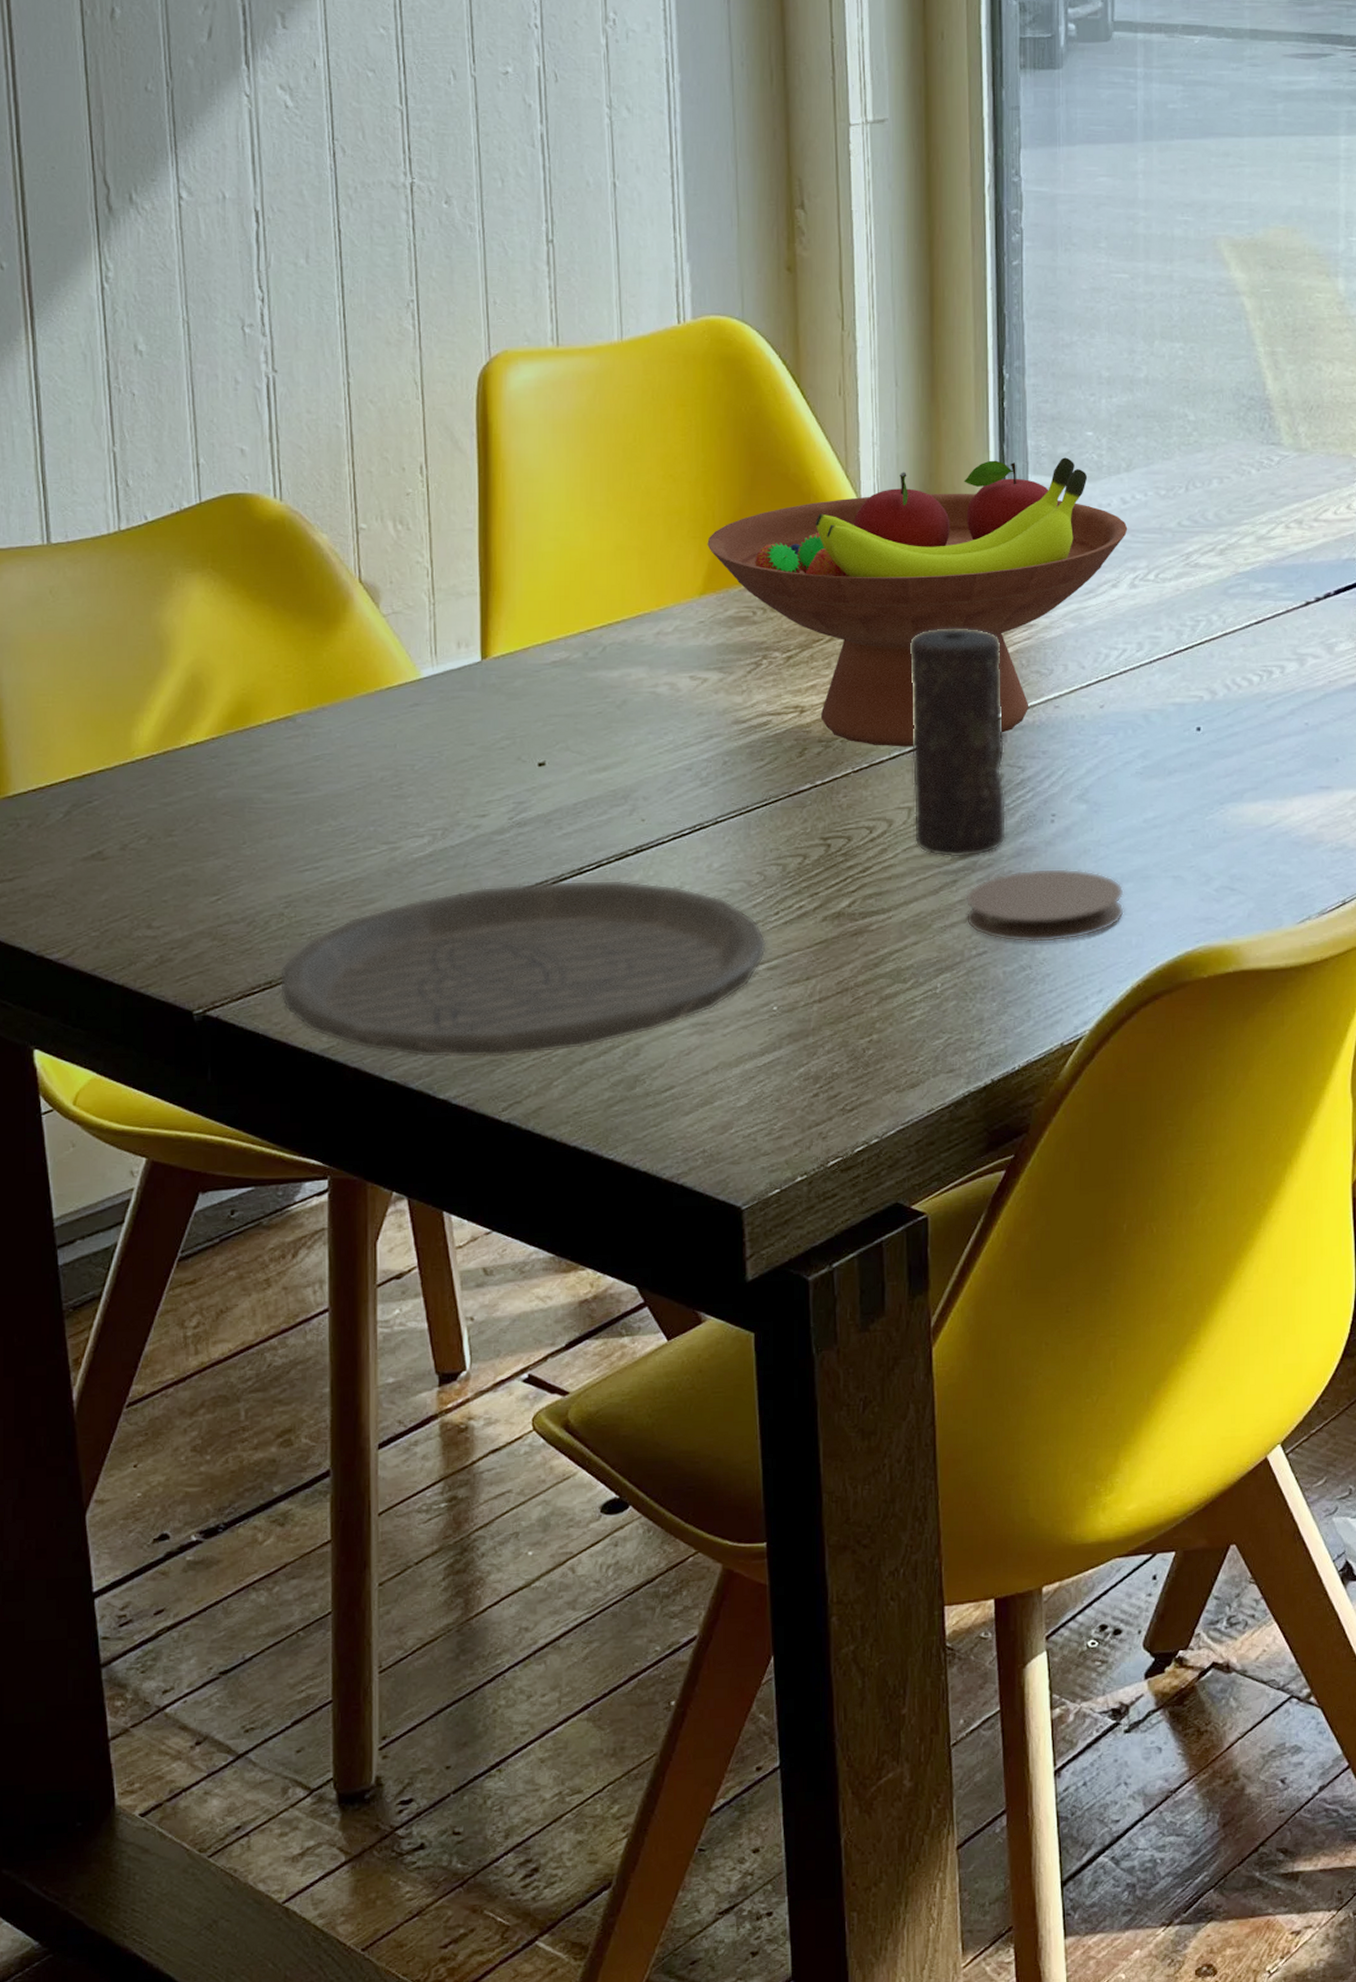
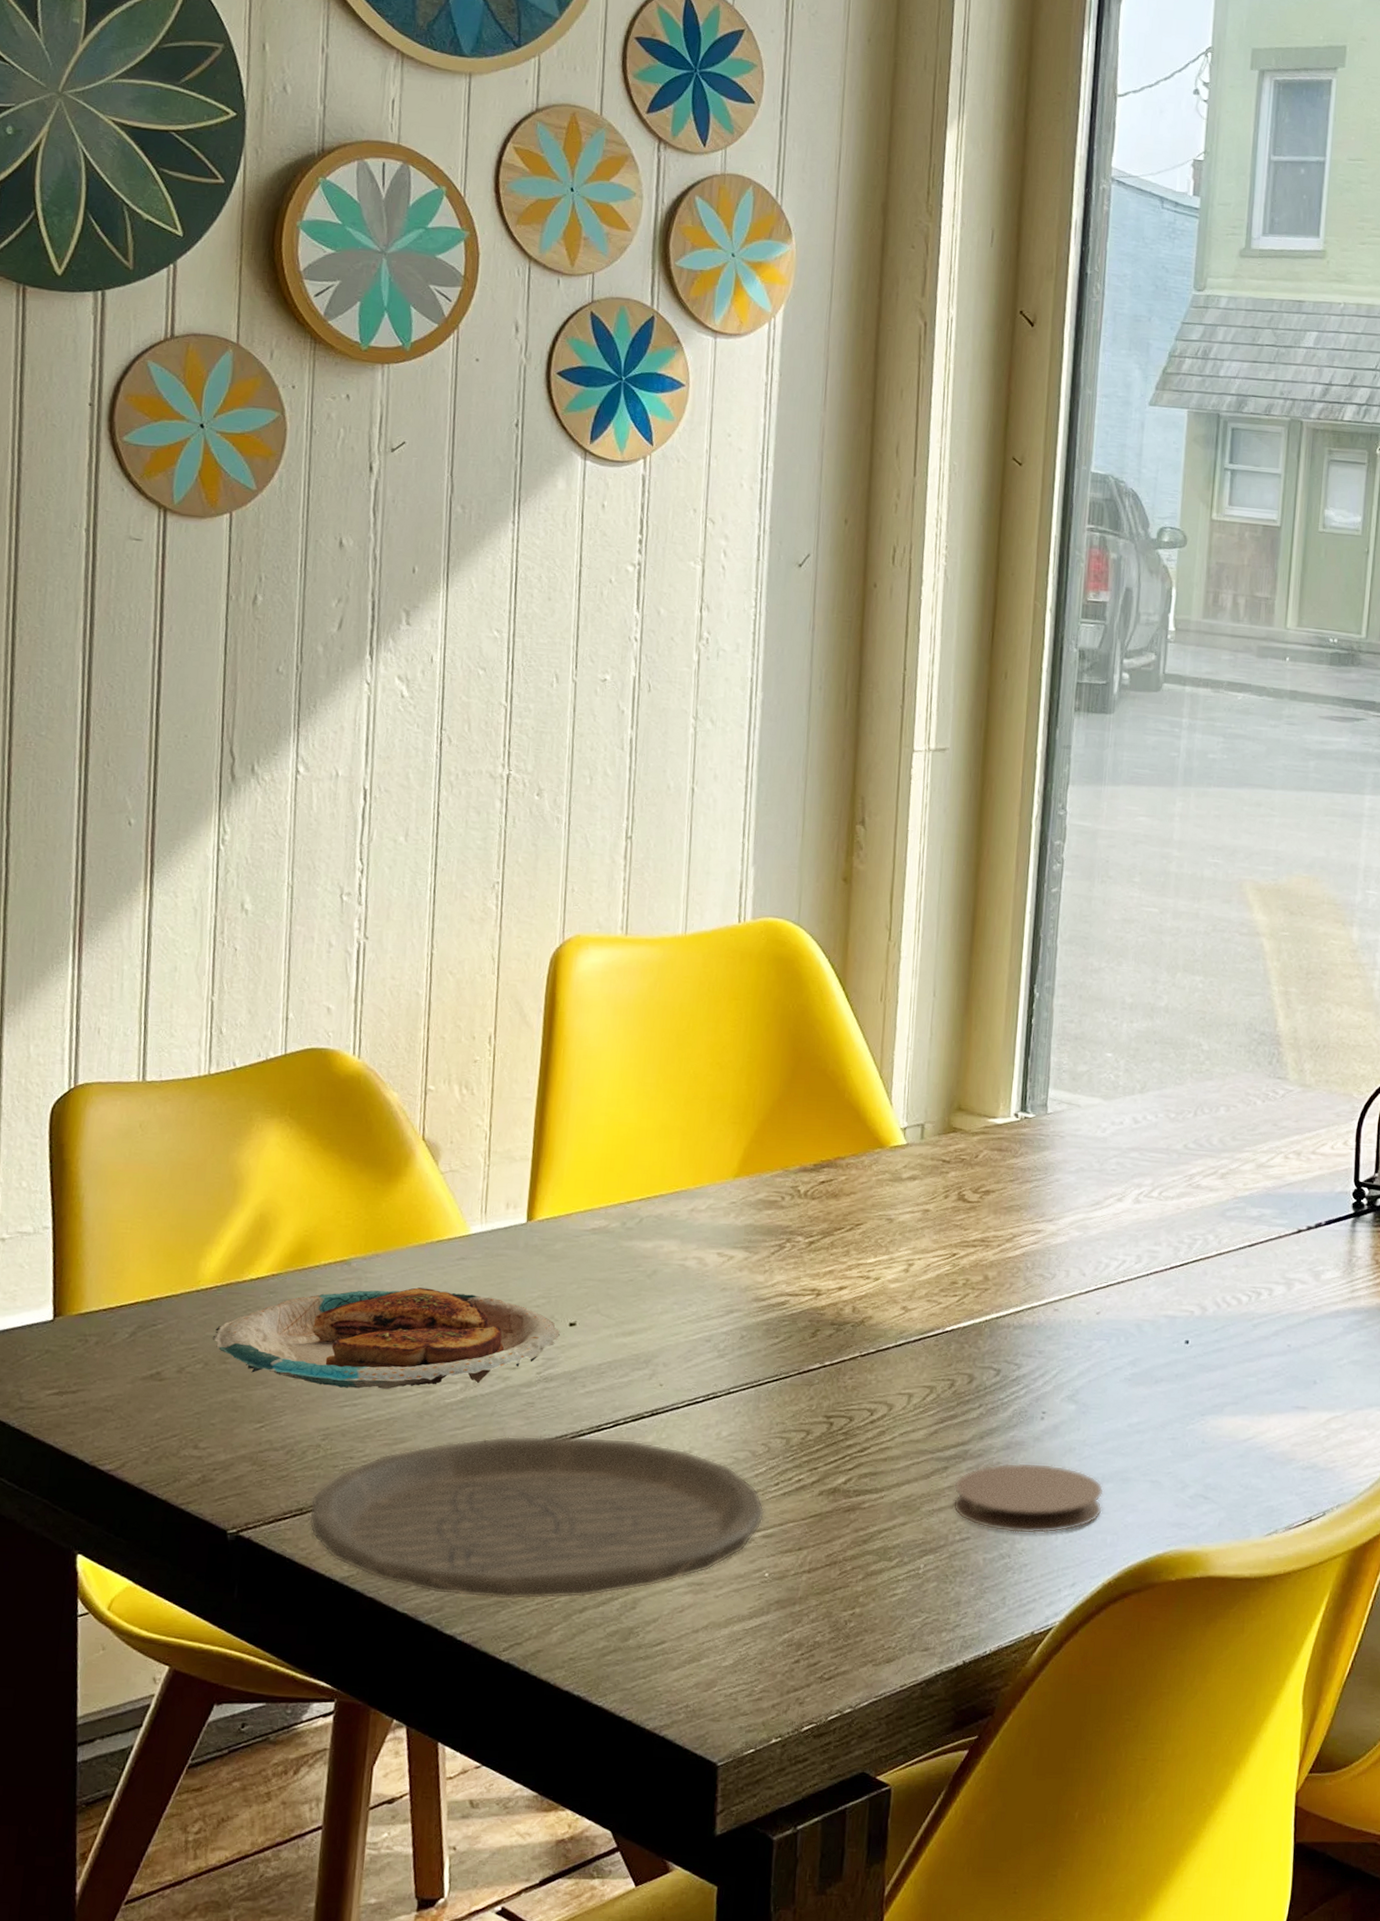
plate: none [154,739,529,851] -> present [212,1287,560,1389]
fruit bowl: present [707,457,1128,747] -> none [745,1072,1137,1337]
candle: present [910,628,1007,858] -> none [911,1227,1008,1446]

